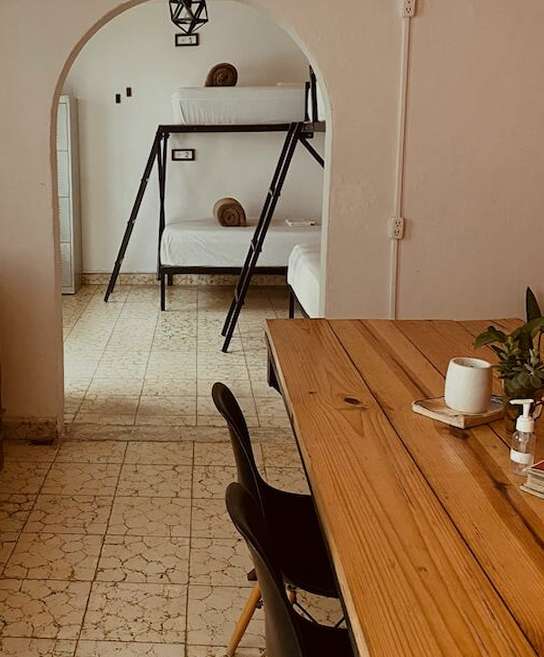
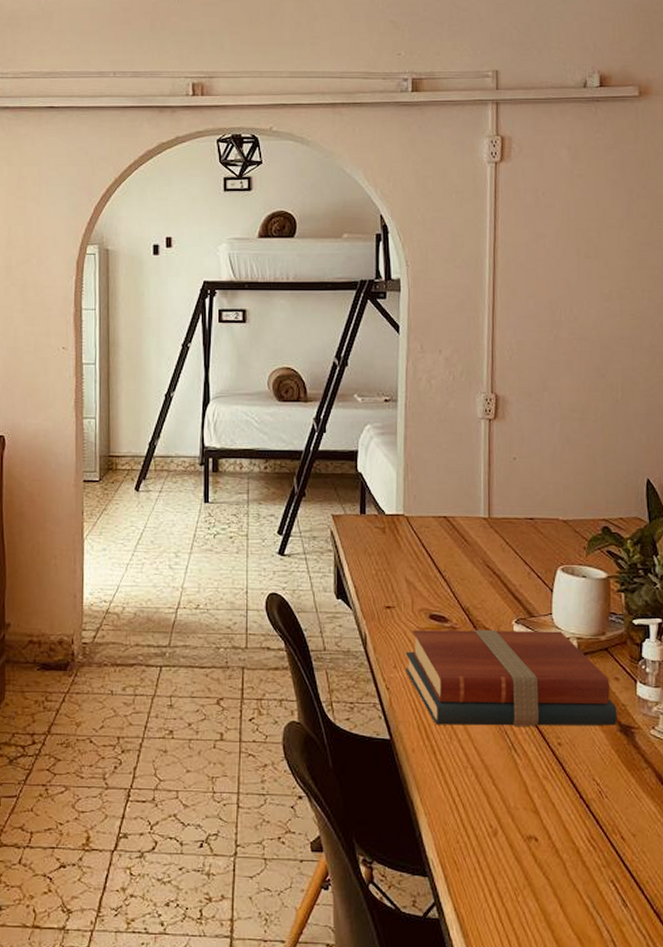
books: none [324,410,494,484] -> present [405,630,617,726]

